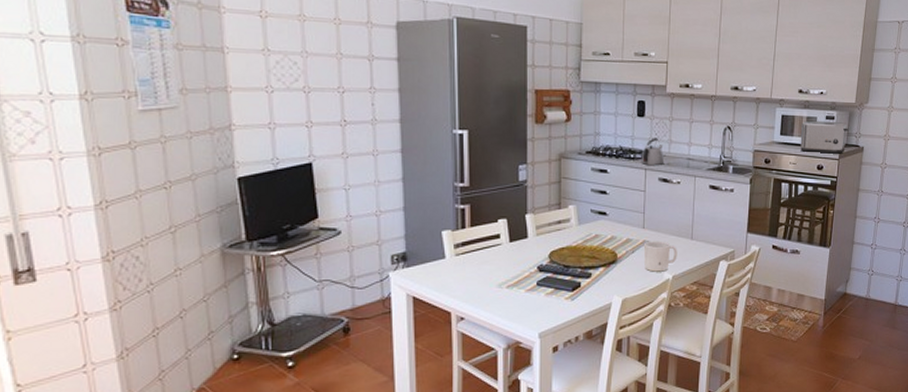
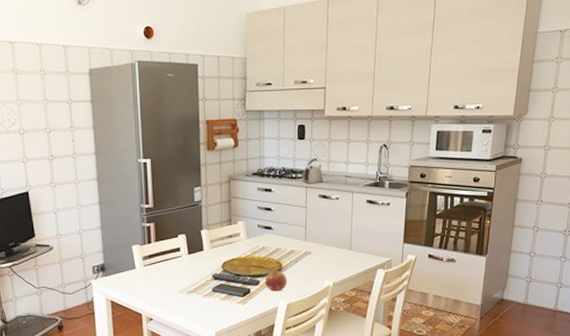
fruit: none [597,262,623,286] -> present [264,271,288,292]
mug: present [644,241,677,272] -> none [307,251,337,280]
toaster: present [800,120,850,154] -> none [456,134,508,166]

